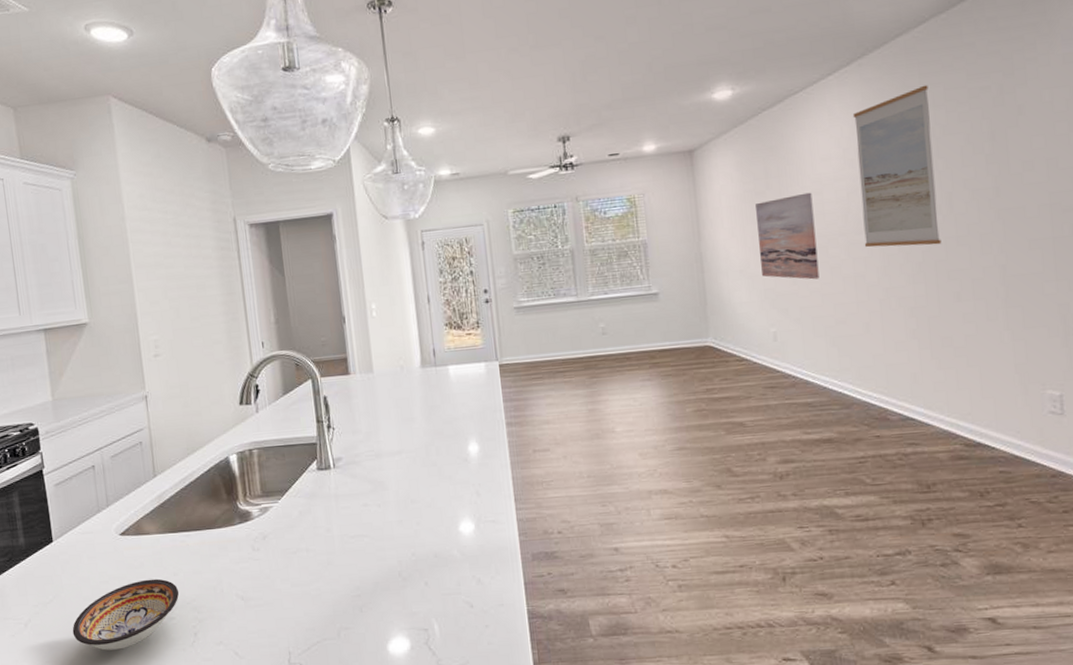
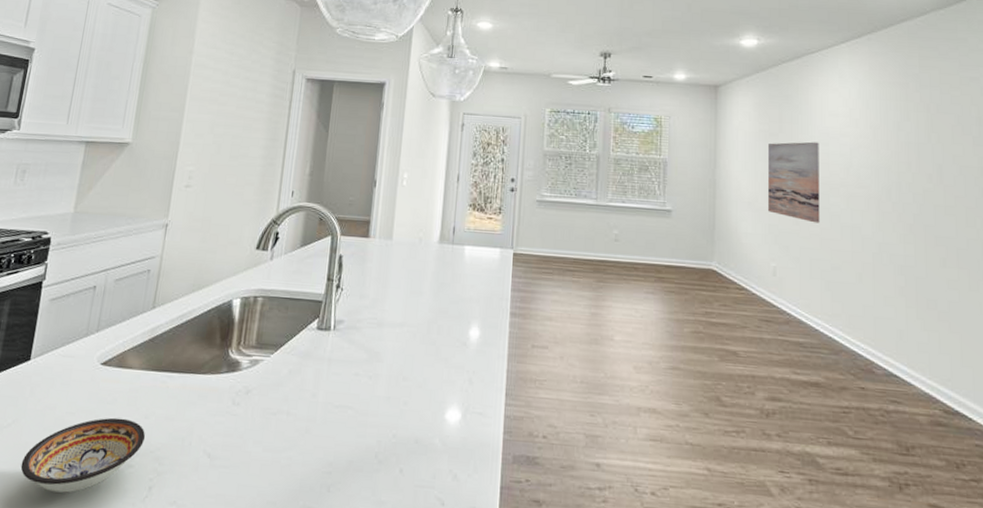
wall art: present [852,85,942,248] -> none [860,66,931,211]

